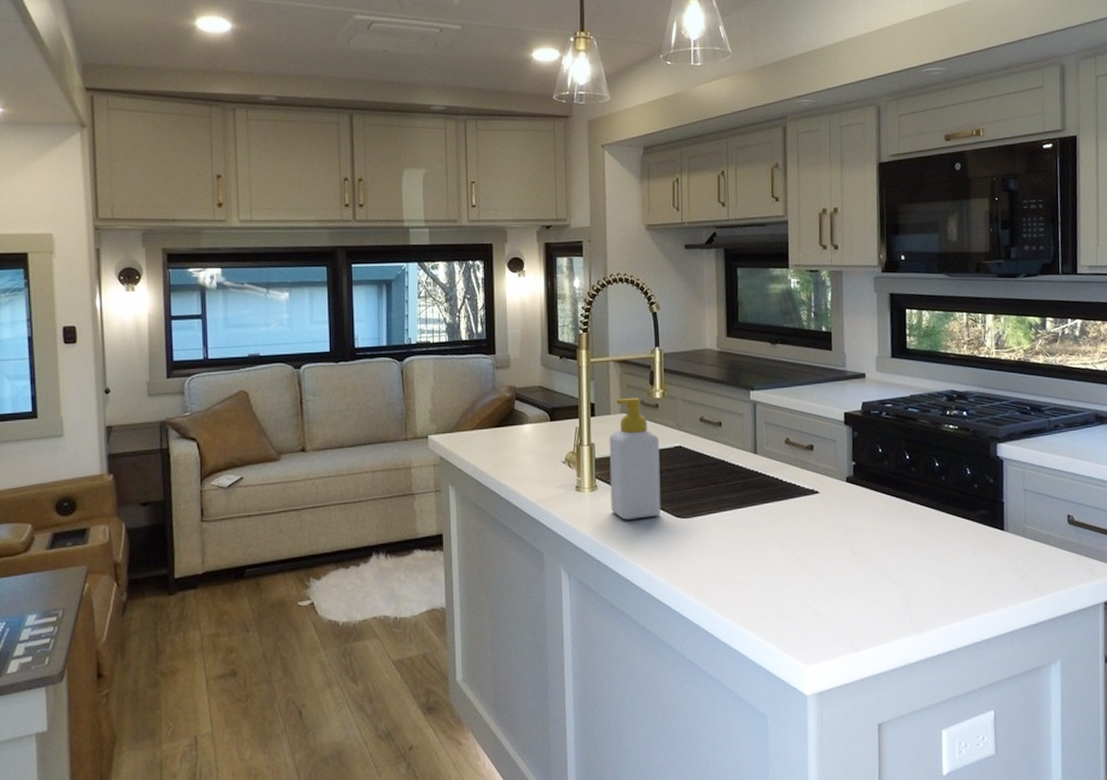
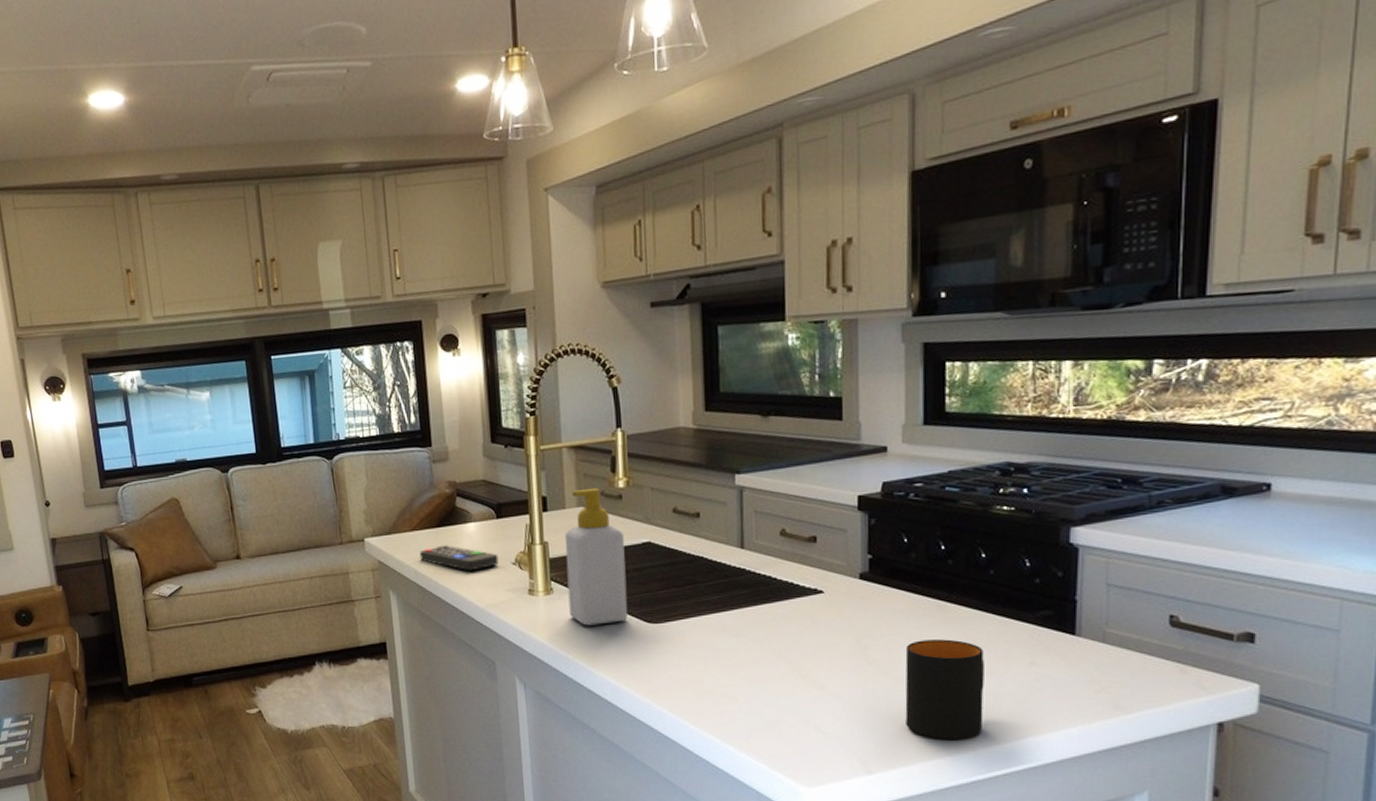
remote control: none [479,444,550,468] -> present [419,545,499,571]
mug: none [882,533,941,619] -> present [905,639,984,739]

